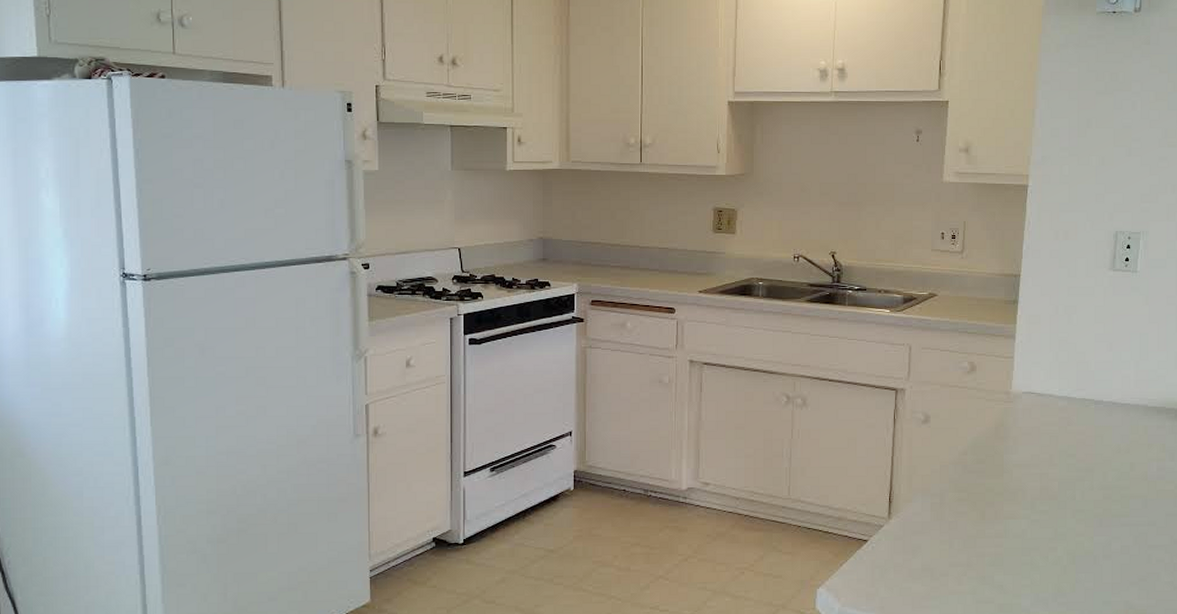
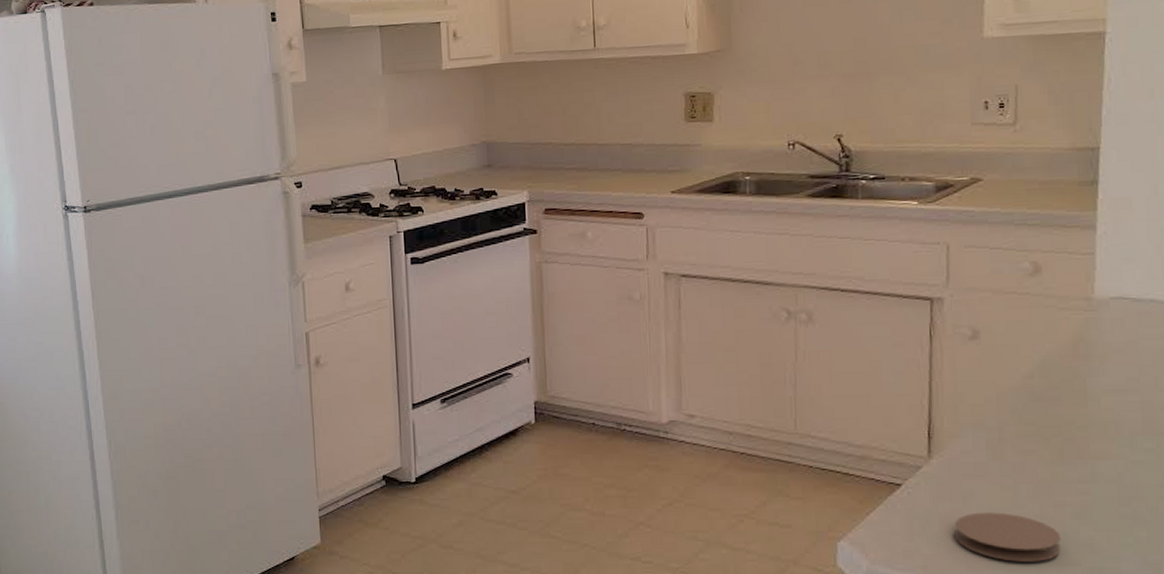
coaster: none [905,562,981,601] -> present [955,512,1061,562]

